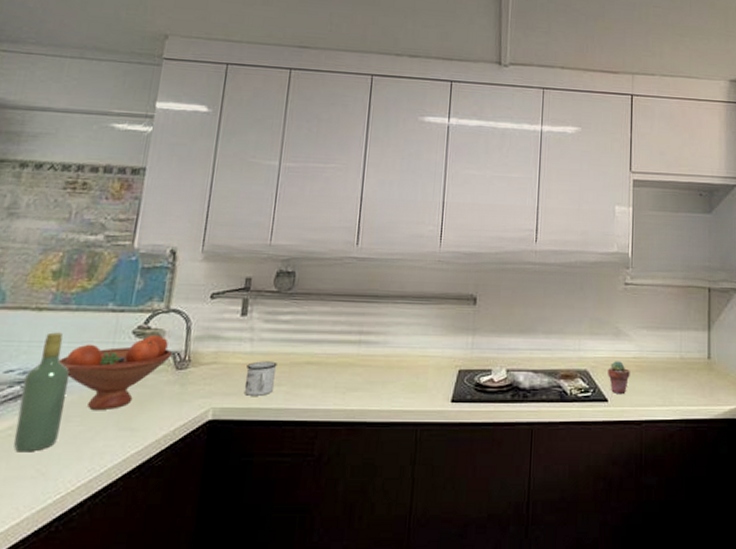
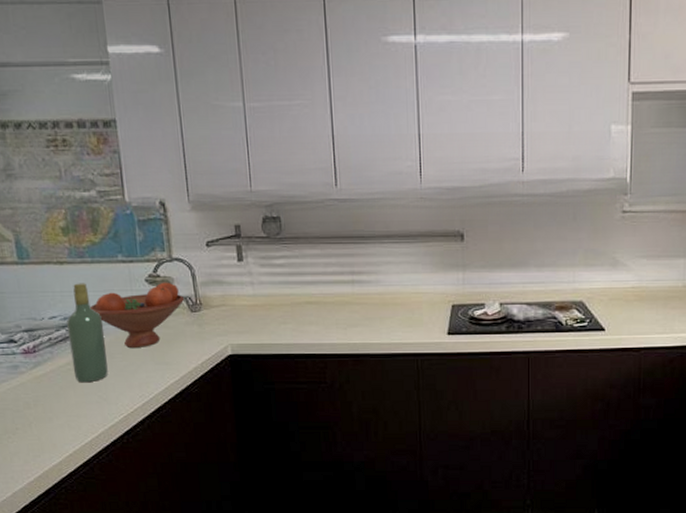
mug: present [244,361,278,396] -> none [252,302,280,333]
potted succulent: present [608,361,630,393] -> none [604,291,628,323]

